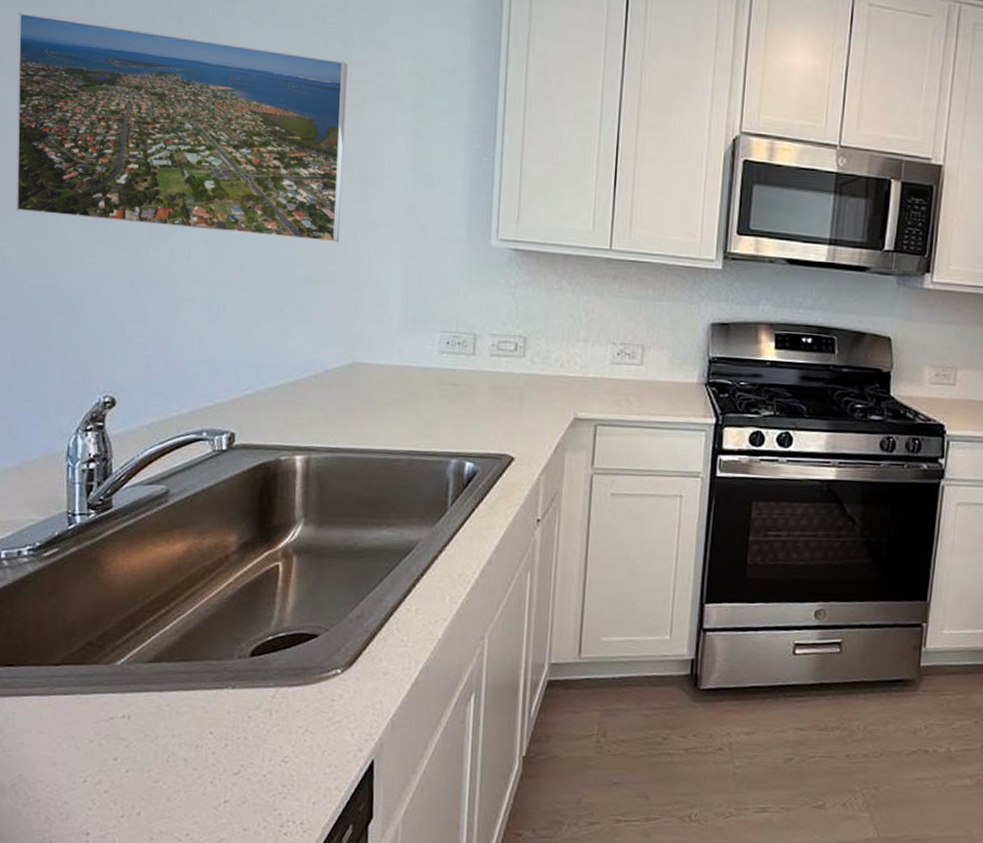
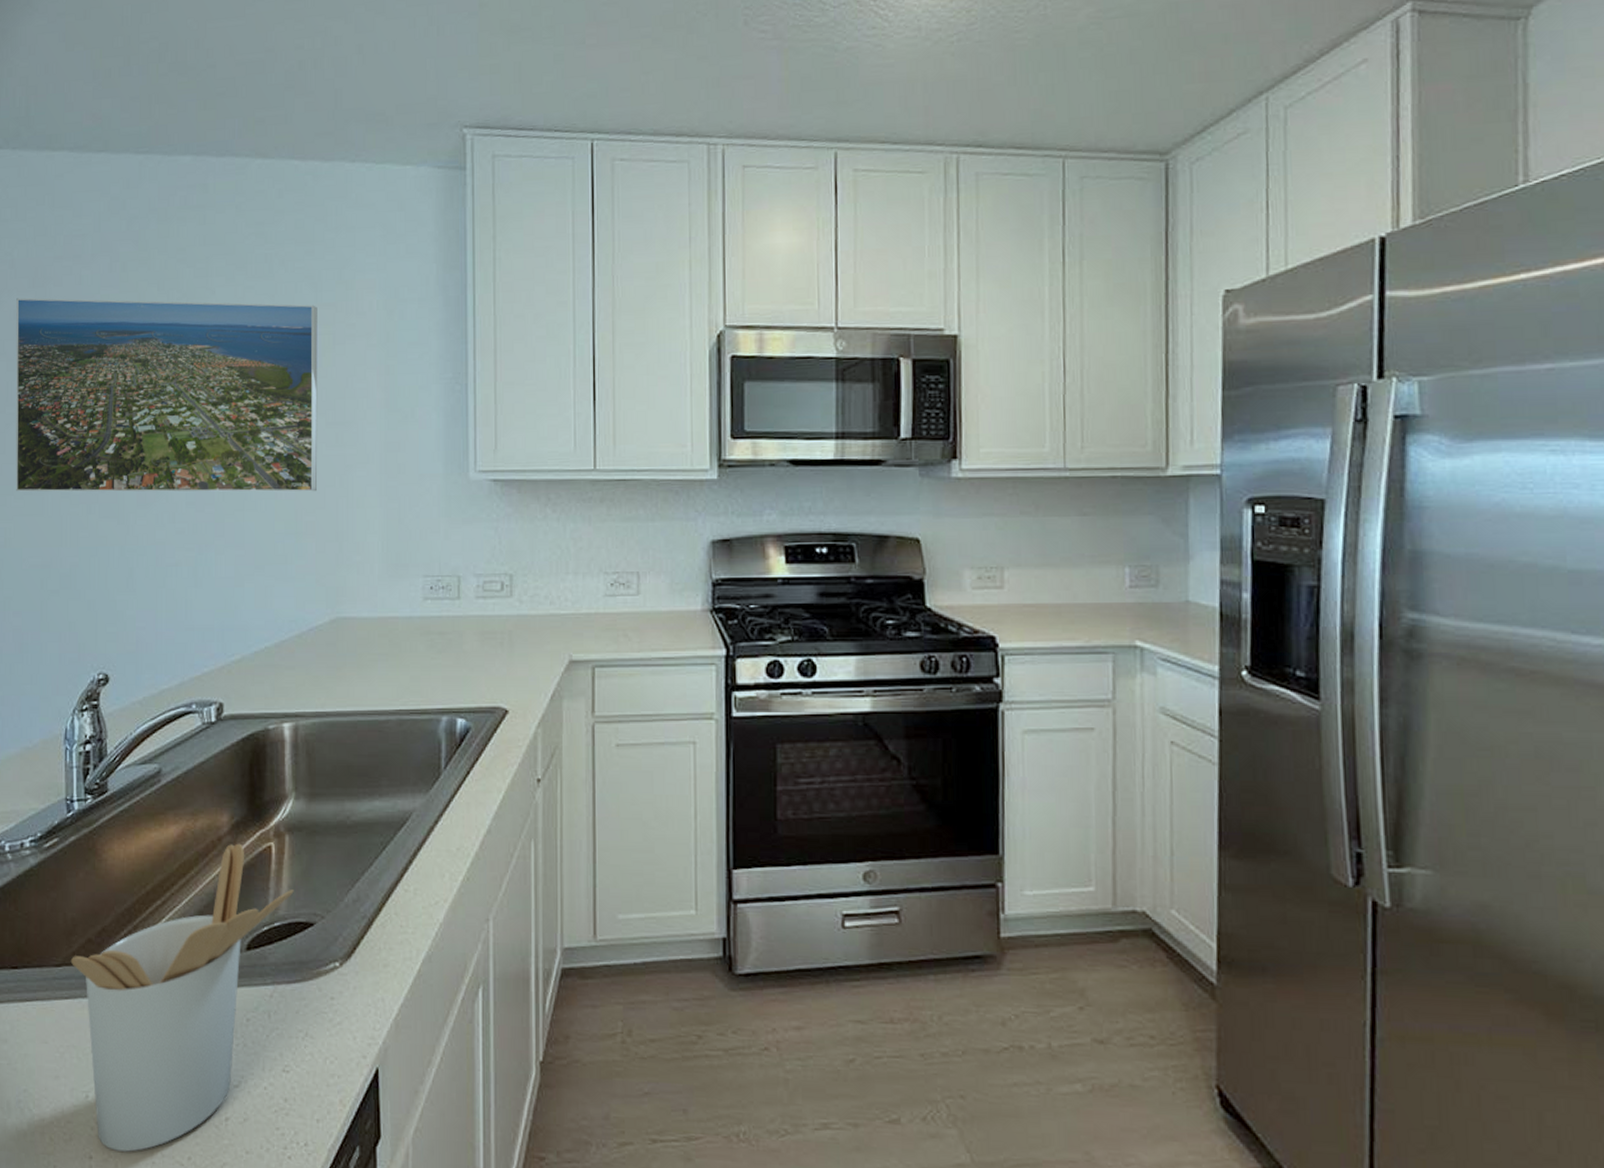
utensil holder: none [69,561,300,829] -> present [70,843,294,1152]

